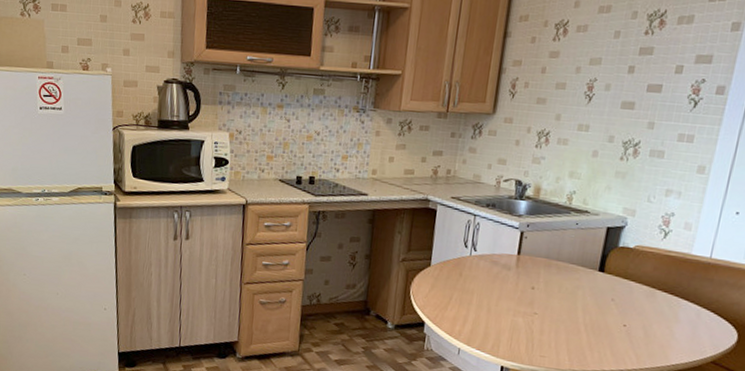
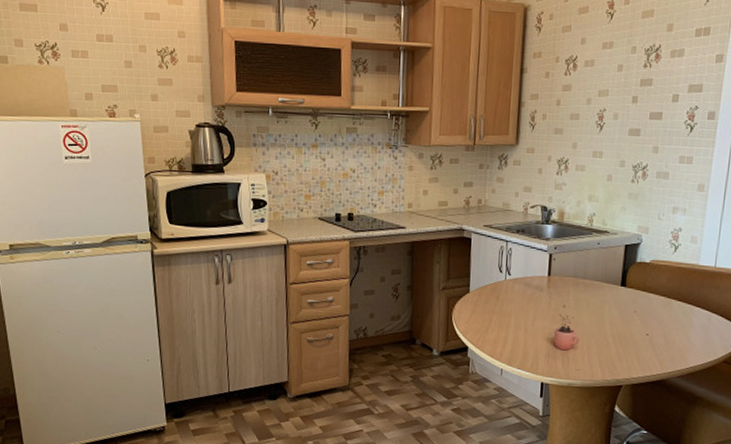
cocoa: none [518,296,548,335] -> present [553,314,580,351]

